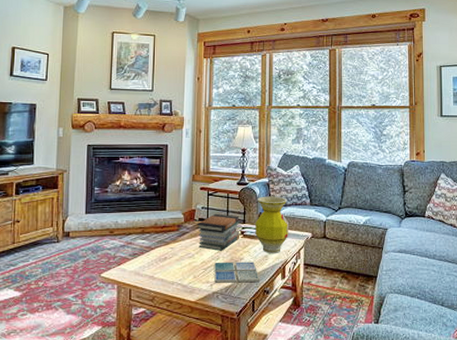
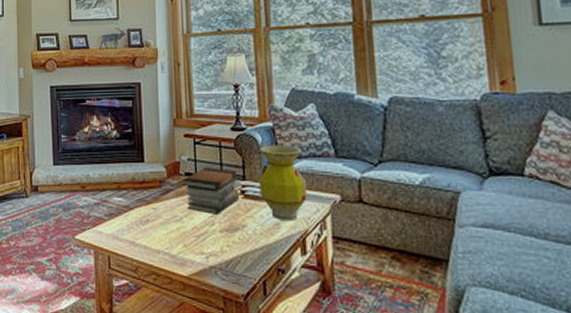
drink coaster: present [214,261,261,283] -> none [209,228,272,257]

